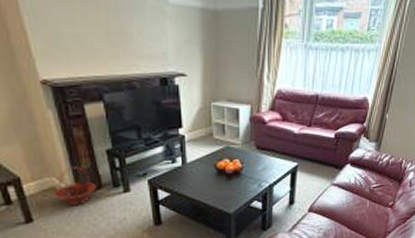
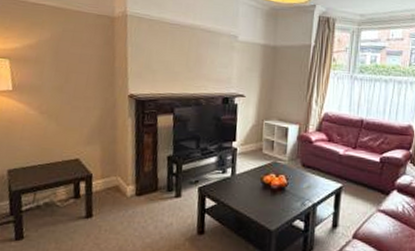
basket: present [54,166,97,205] -> none [115,168,153,206]

